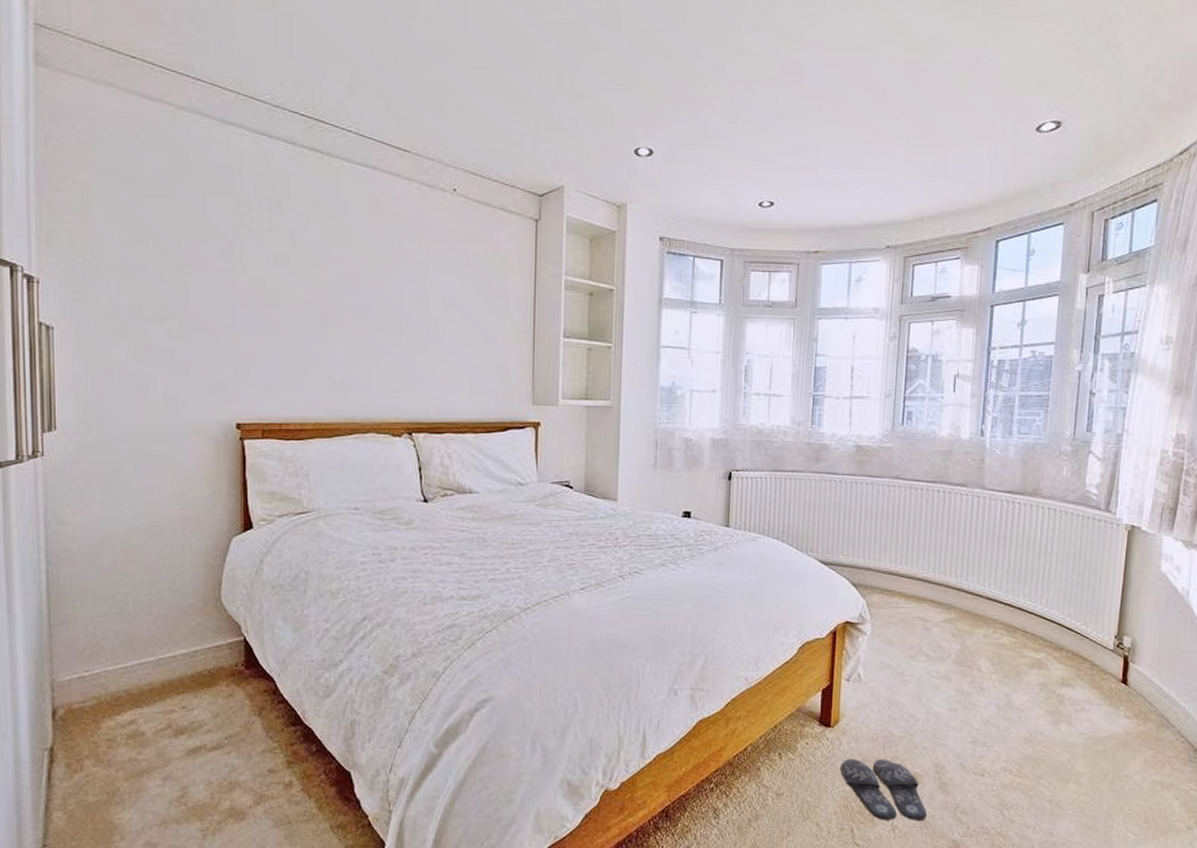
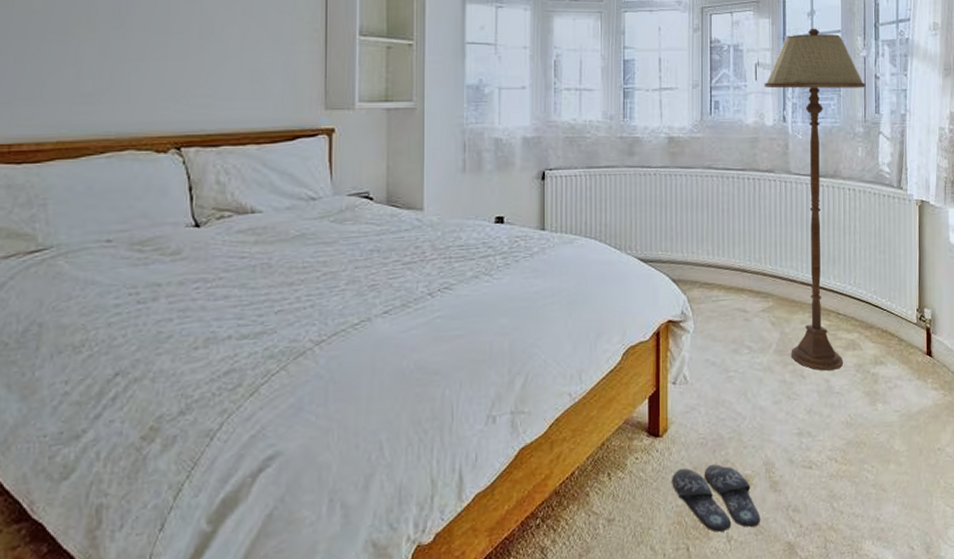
floor lamp: none [962,339,1079,686] -> present [764,28,866,371]

